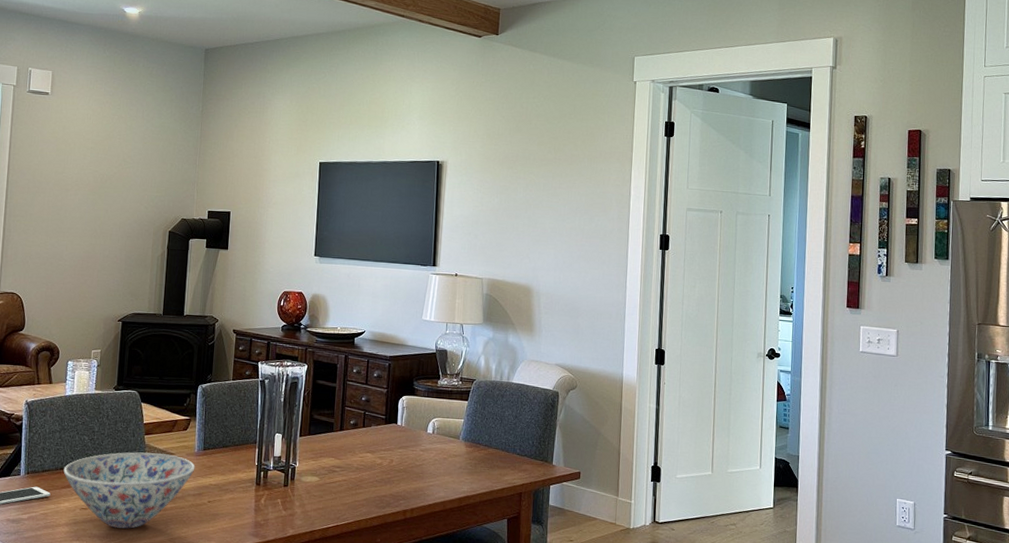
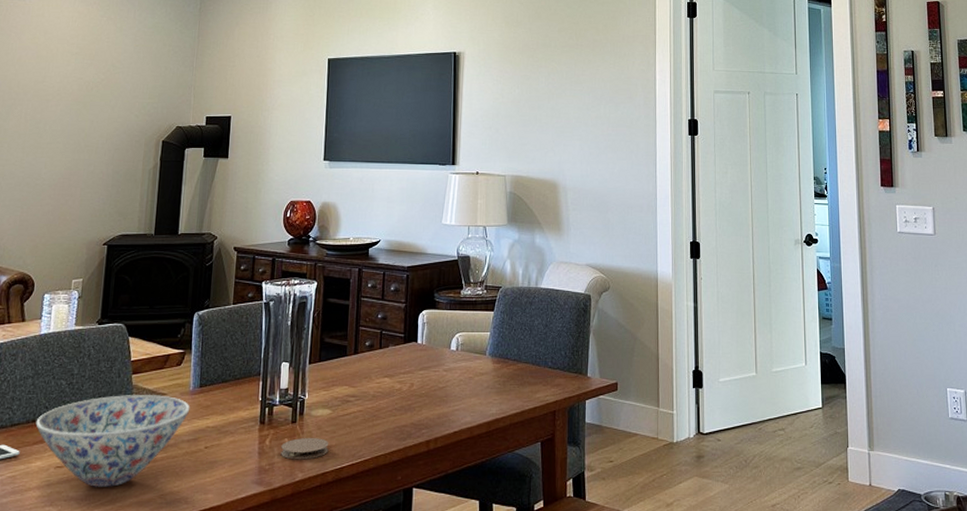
coaster: none [274,500,317,519] -> present [281,438,329,460]

